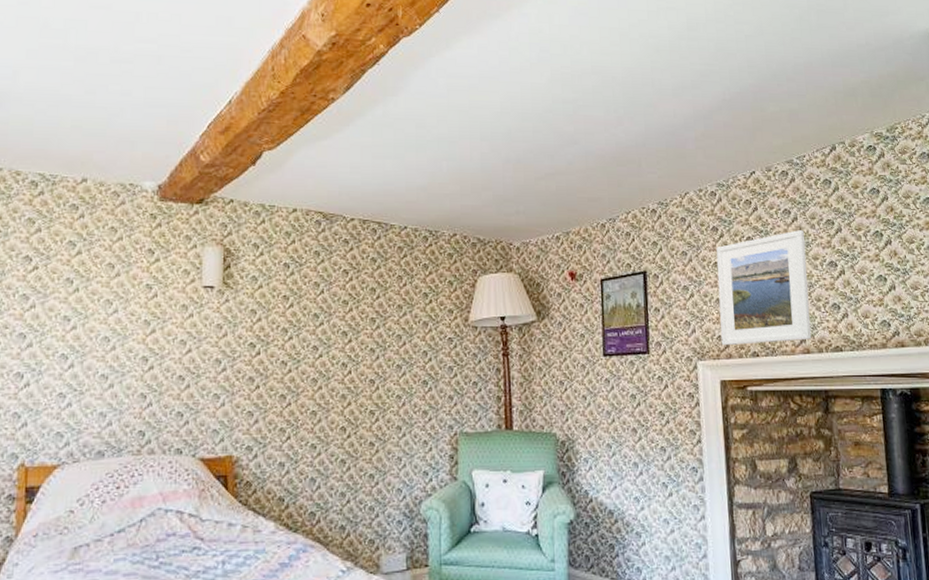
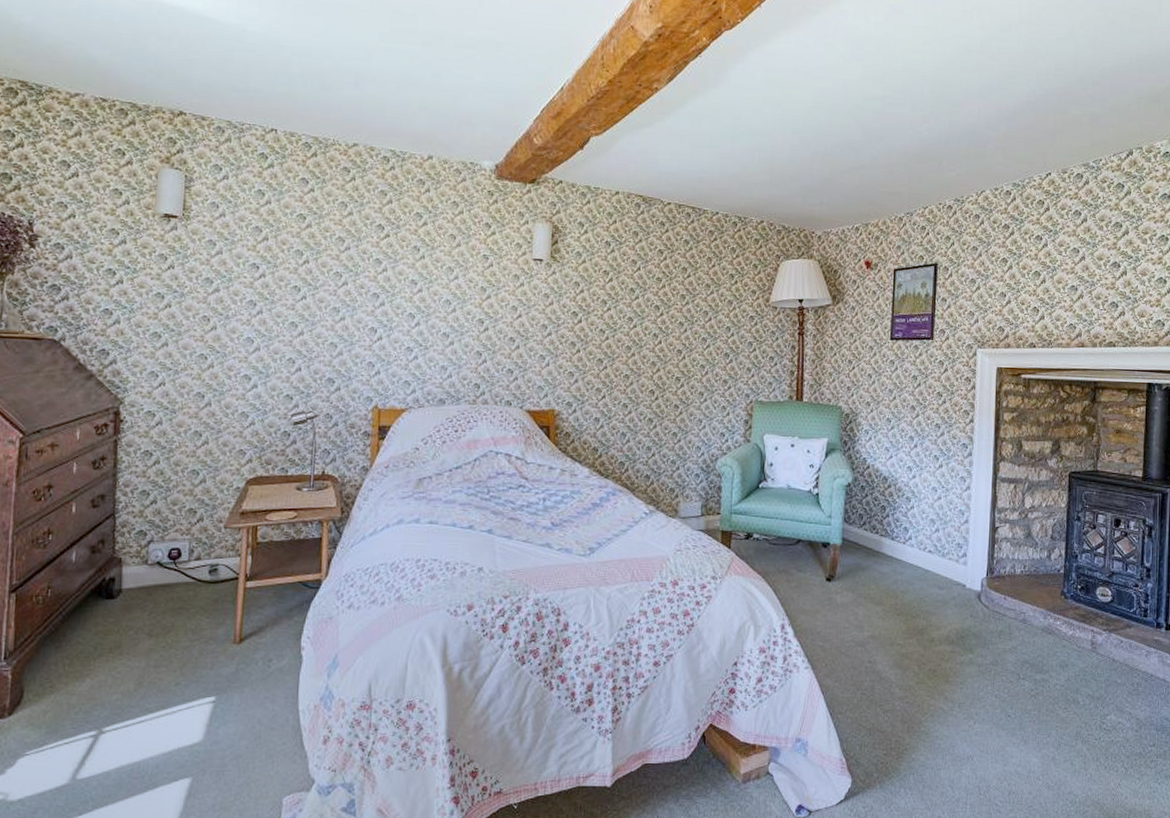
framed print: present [716,230,812,346] -> none [1001,231,1092,336]

